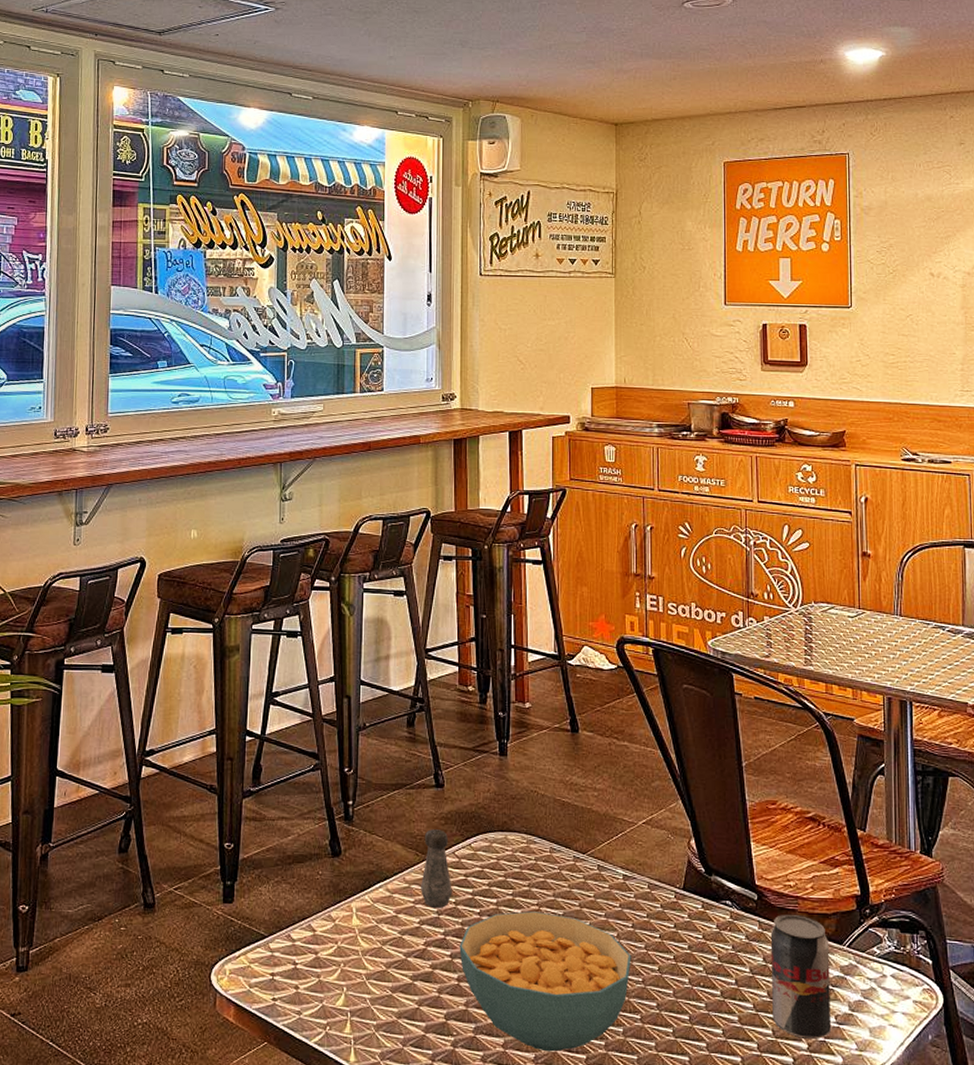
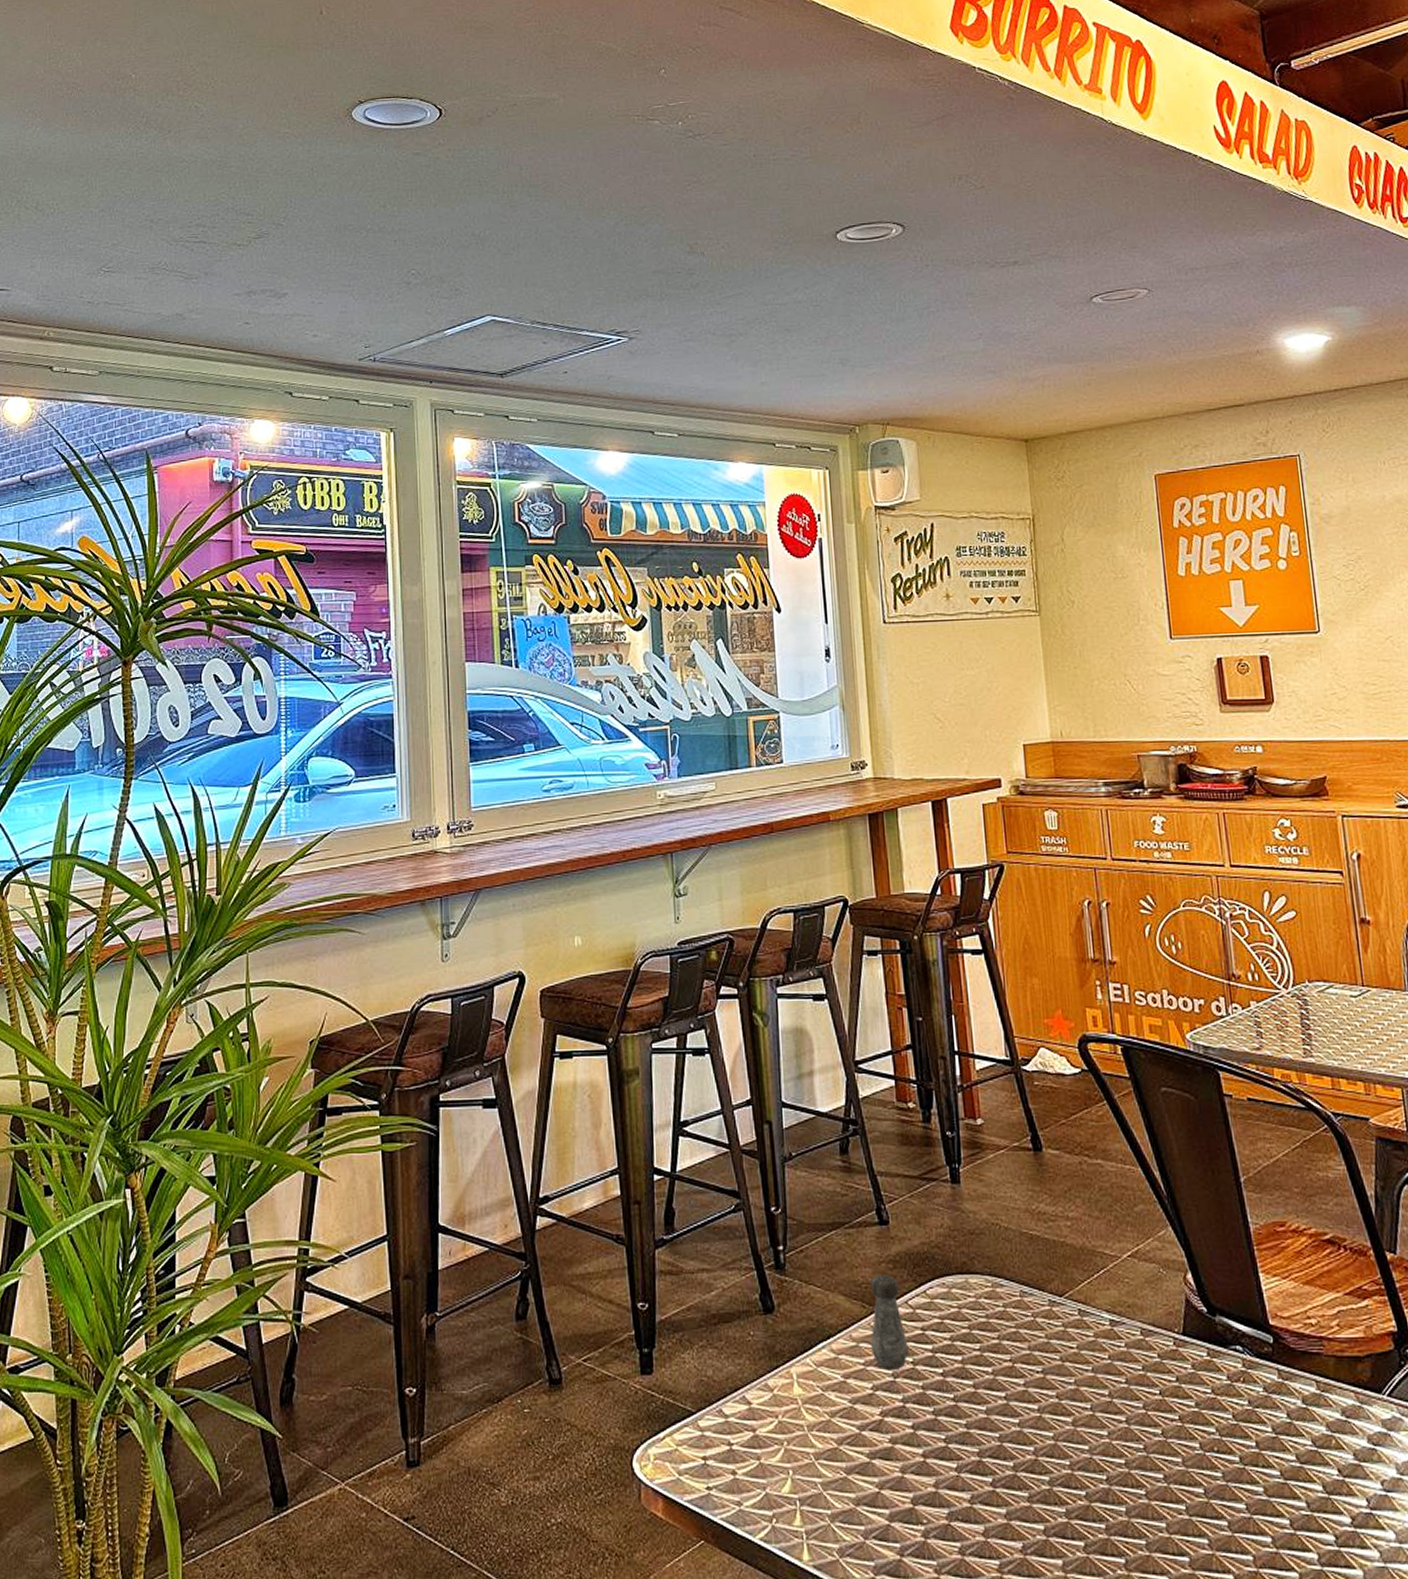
cereal bowl: present [459,911,631,1052] -> none [922,1369,1129,1539]
beverage can: present [770,914,831,1040] -> none [1293,1358,1377,1513]

